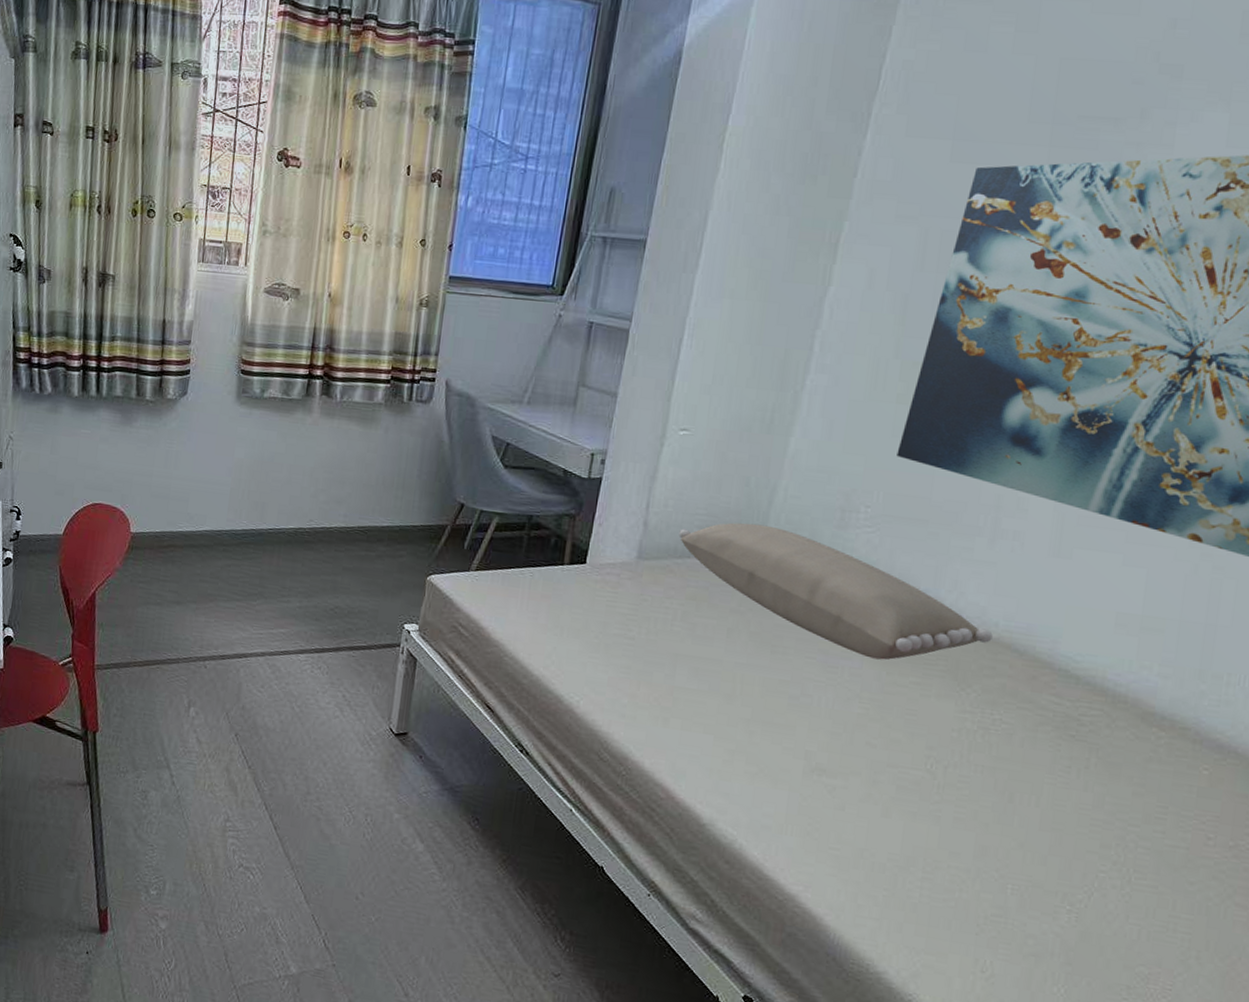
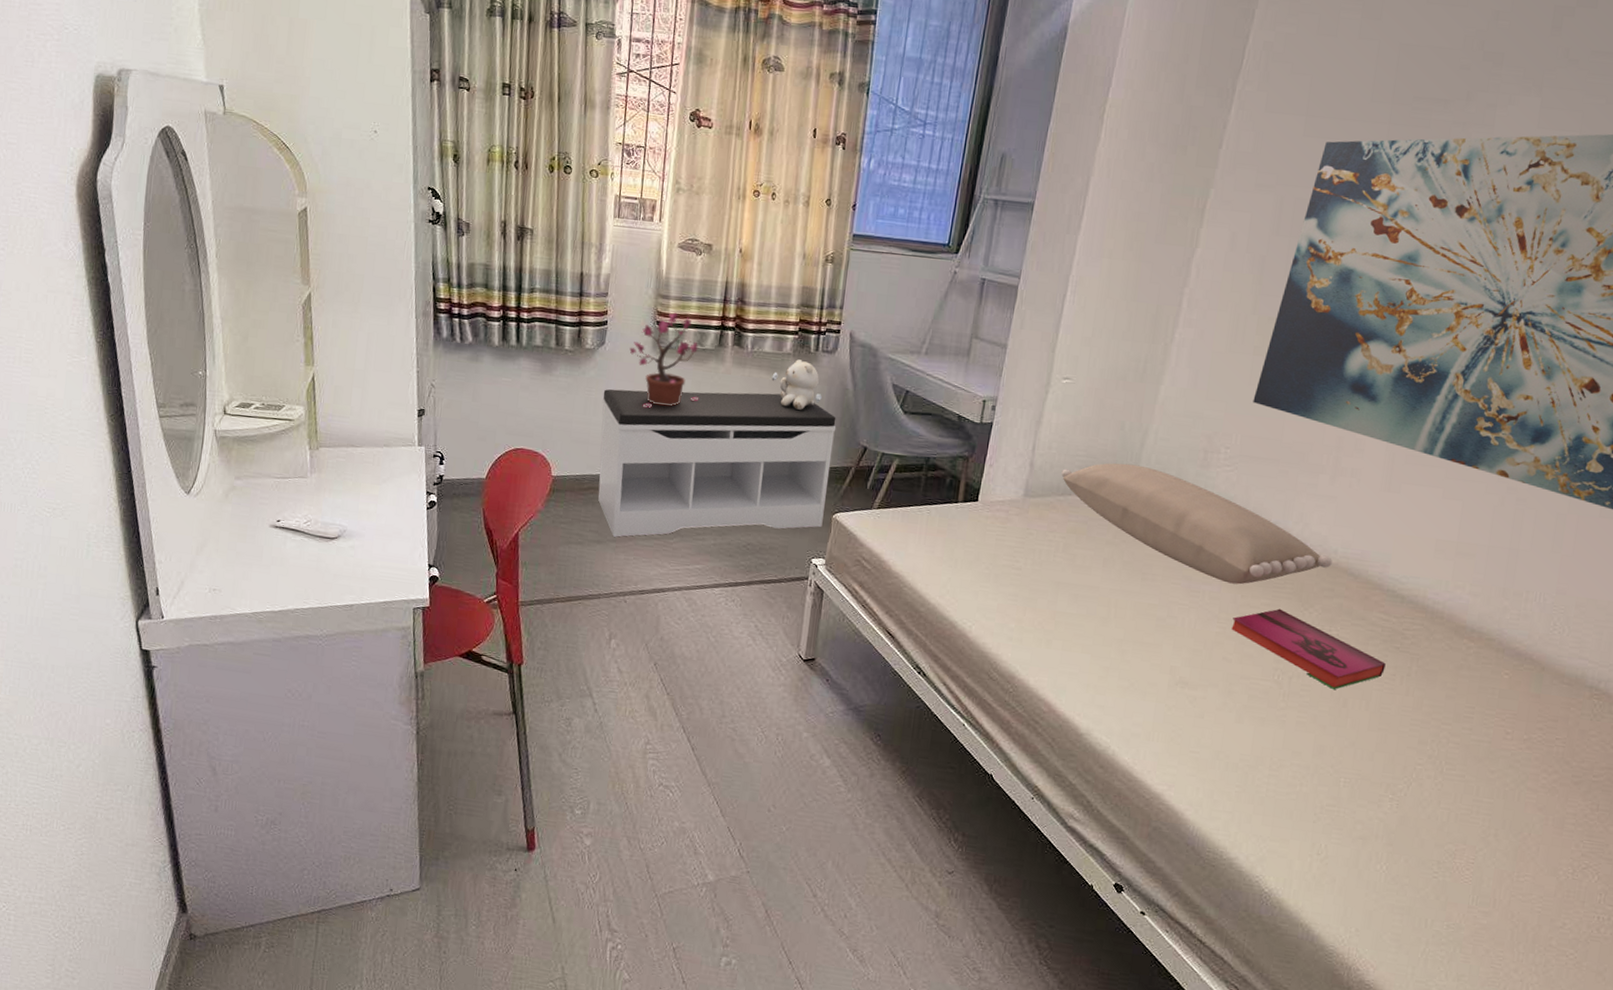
bench: none [178,441,431,598] -> present [598,389,837,537]
potted plant: none [212,360,285,462] -> present [629,312,699,408]
teddy bear: none [361,410,416,465] -> present [771,359,822,411]
hardback book: none [875,688,1059,782] -> present [1231,608,1386,689]

